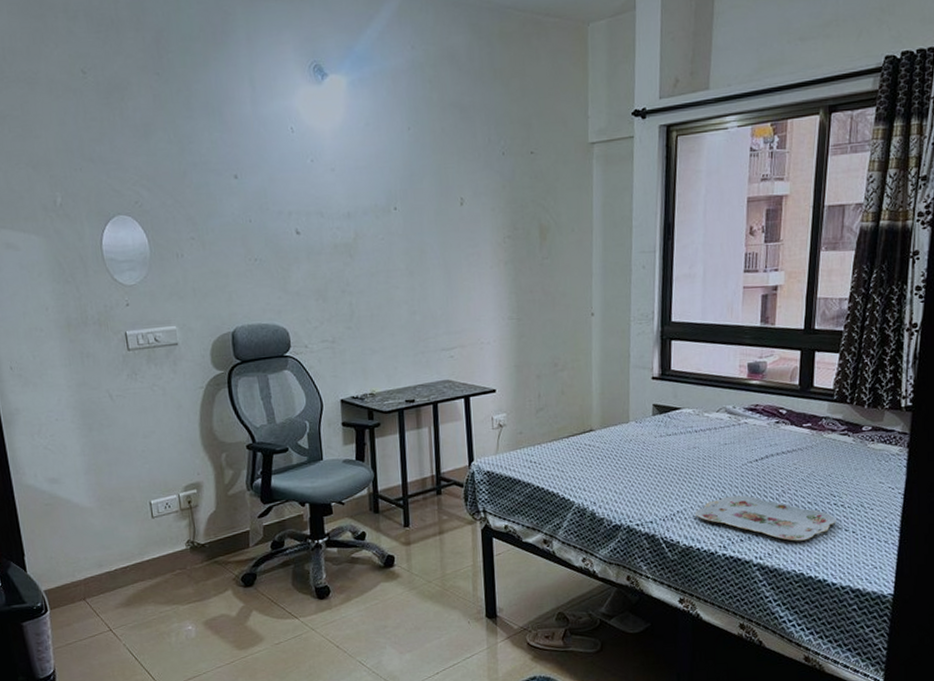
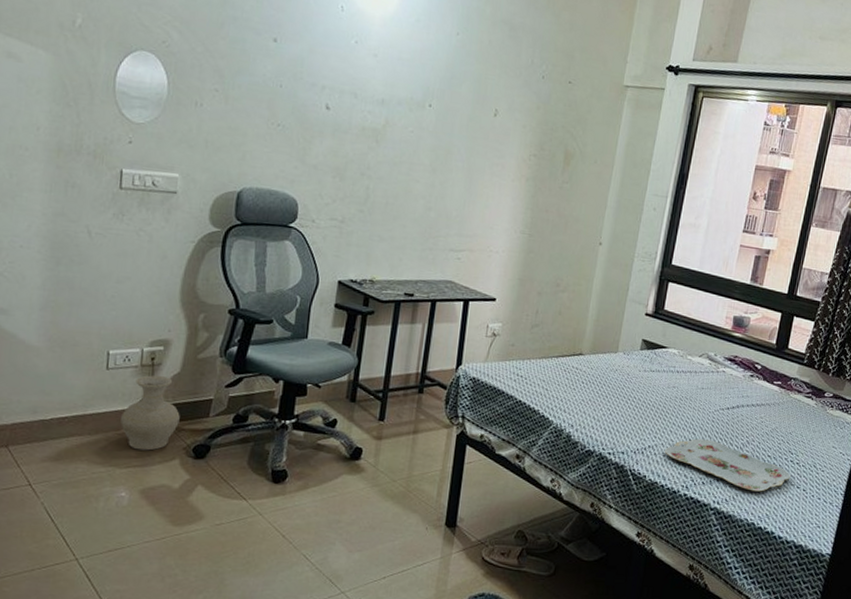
vase: none [173,516,225,587] -> present [120,375,180,451]

